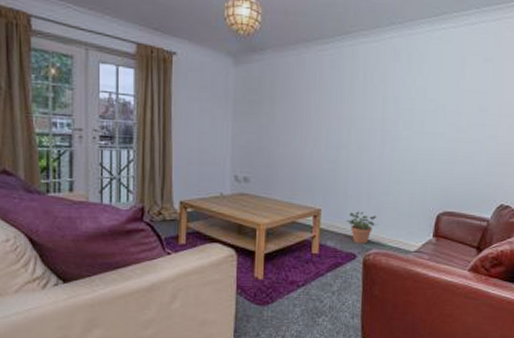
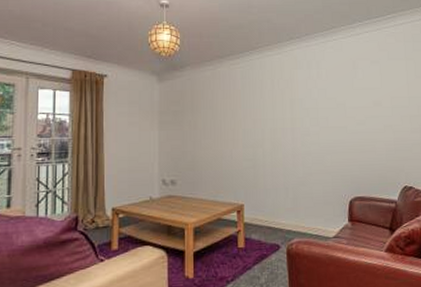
potted plant: present [347,211,379,244] -> none [268,203,298,234]

